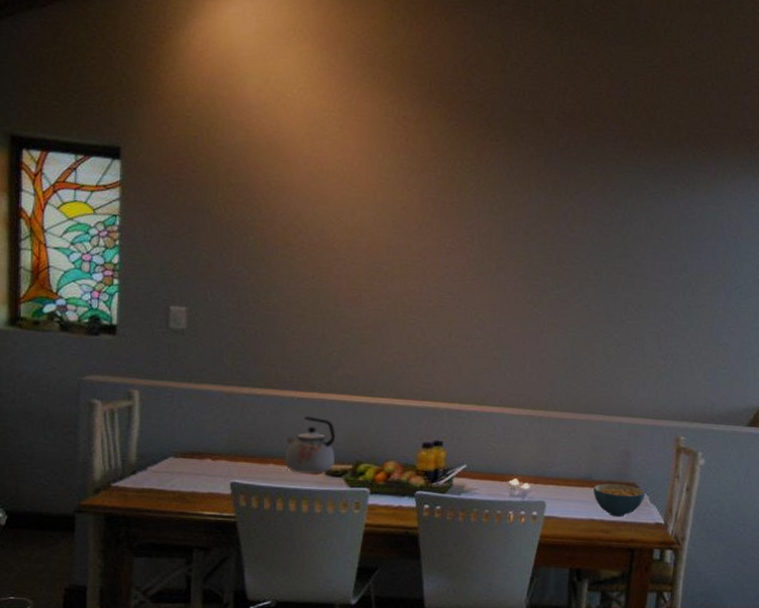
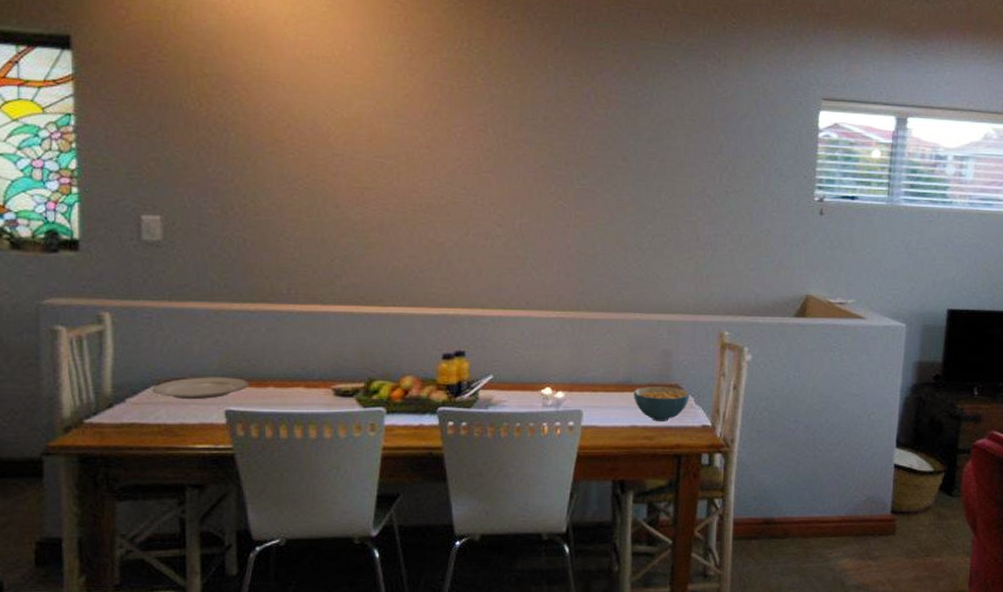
plate: none [170,451,252,471] -> present [152,377,249,399]
kettle: present [284,416,336,474] -> none [286,332,345,395]

